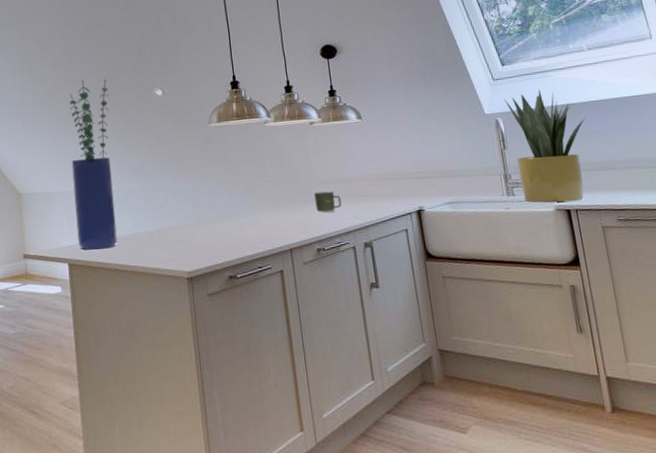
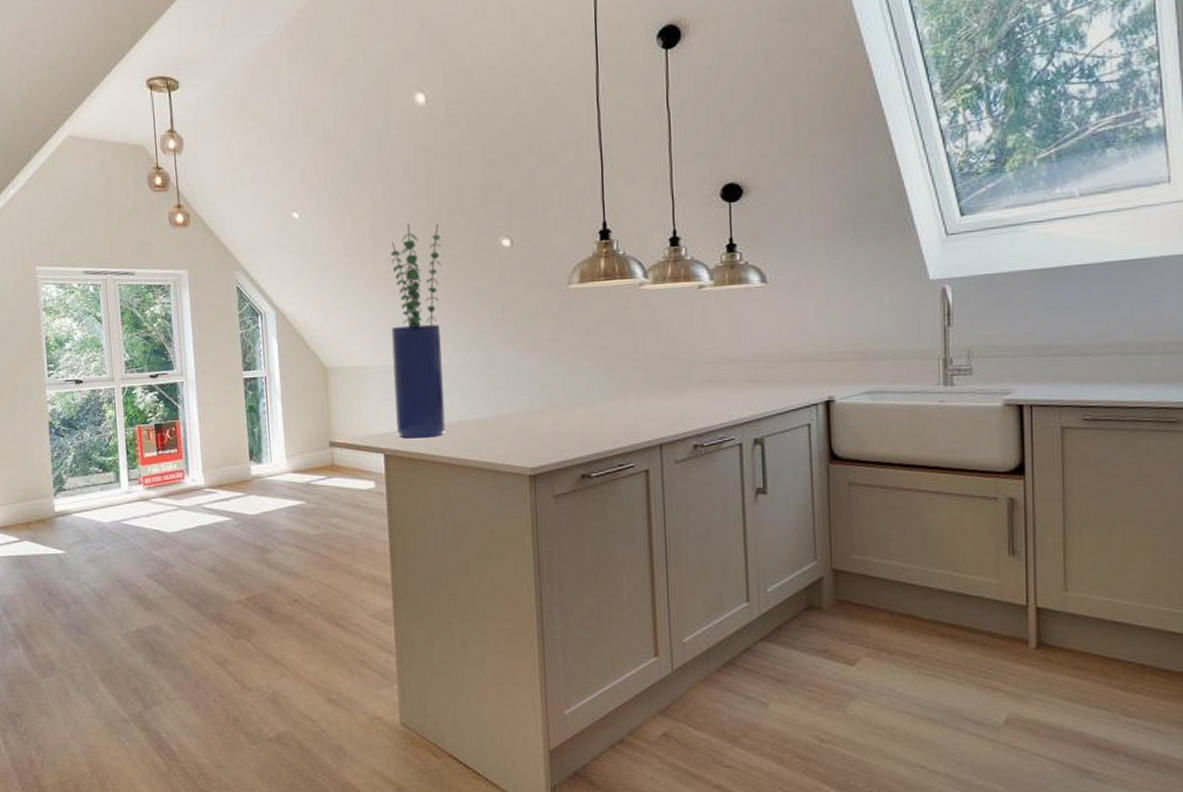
mug: present [314,191,342,213] -> none [696,374,730,401]
planter: present [504,89,586,203] -> none [957,248,1062,396]

